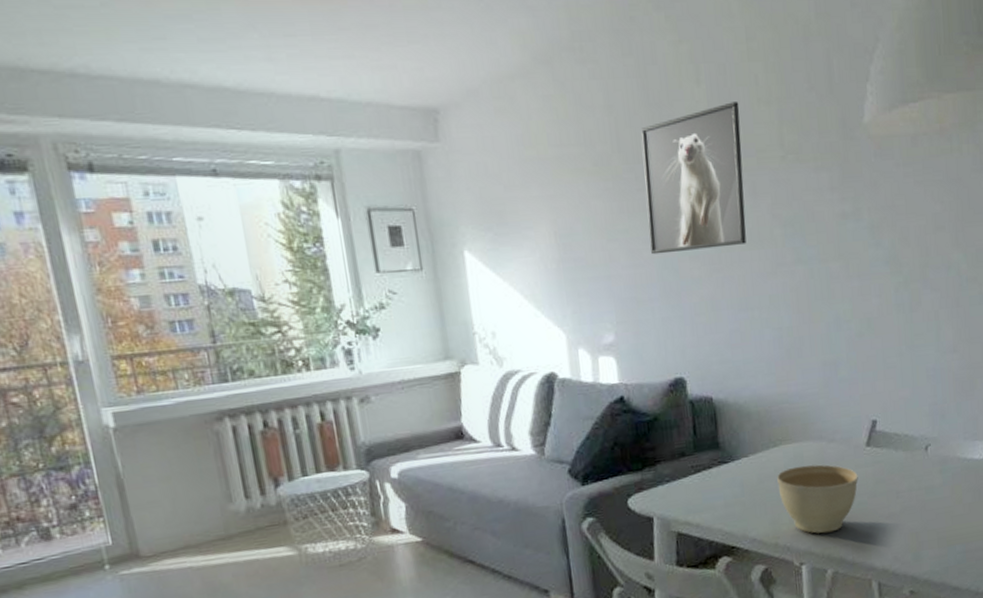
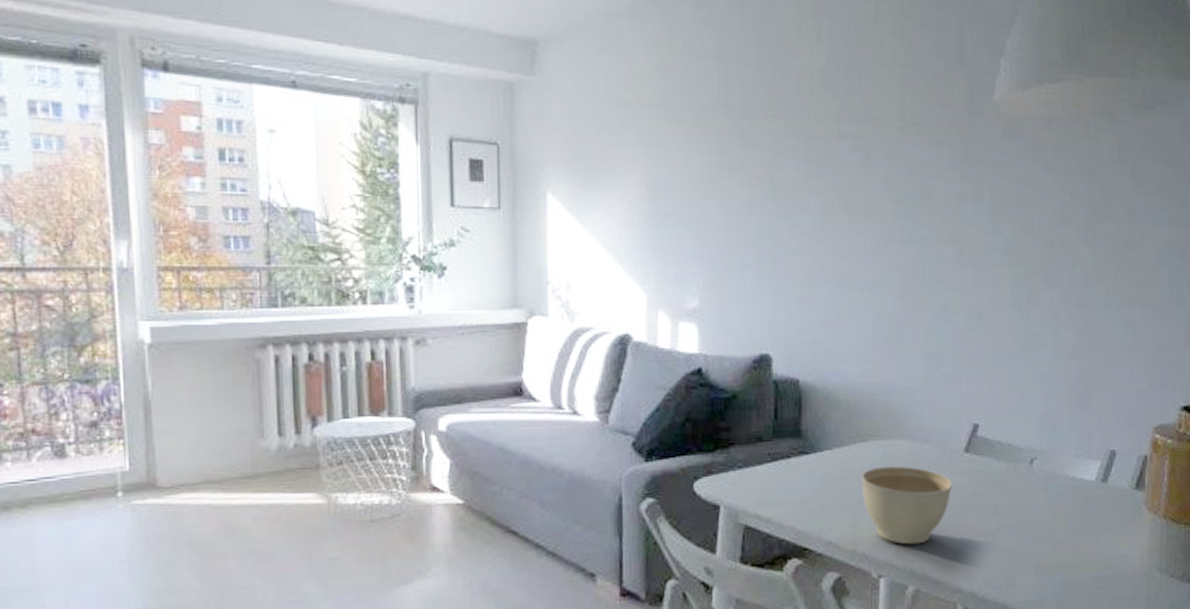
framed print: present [641,102,747,255] -> none [749,64,860,218]

